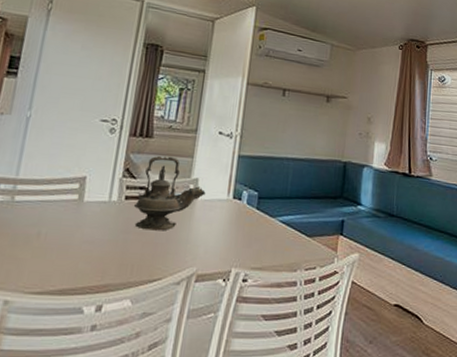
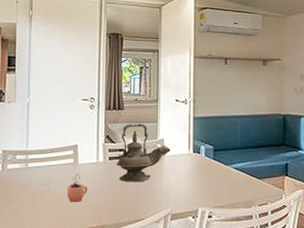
cocoa: none [62,214,92,252] -> present [67,173,88,202]

